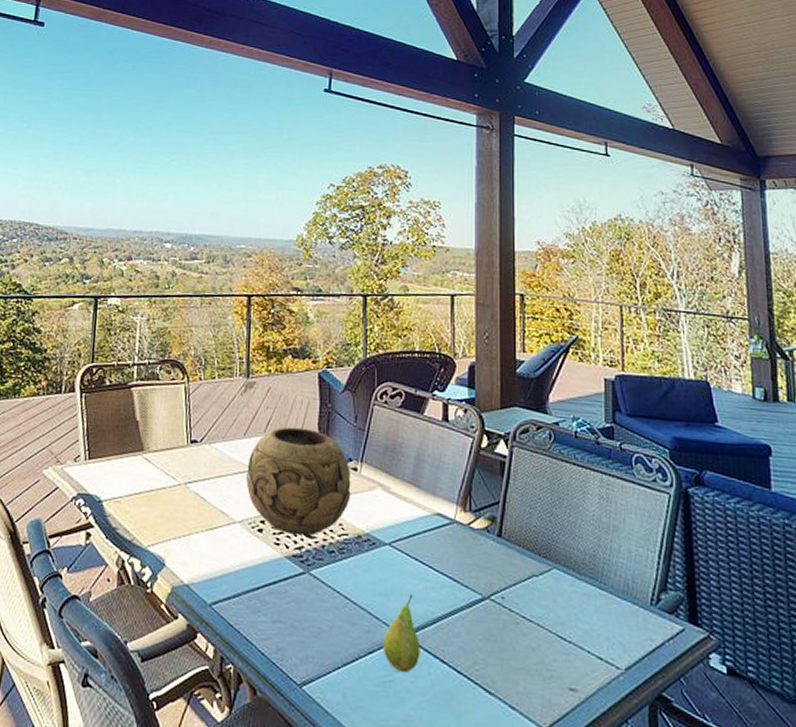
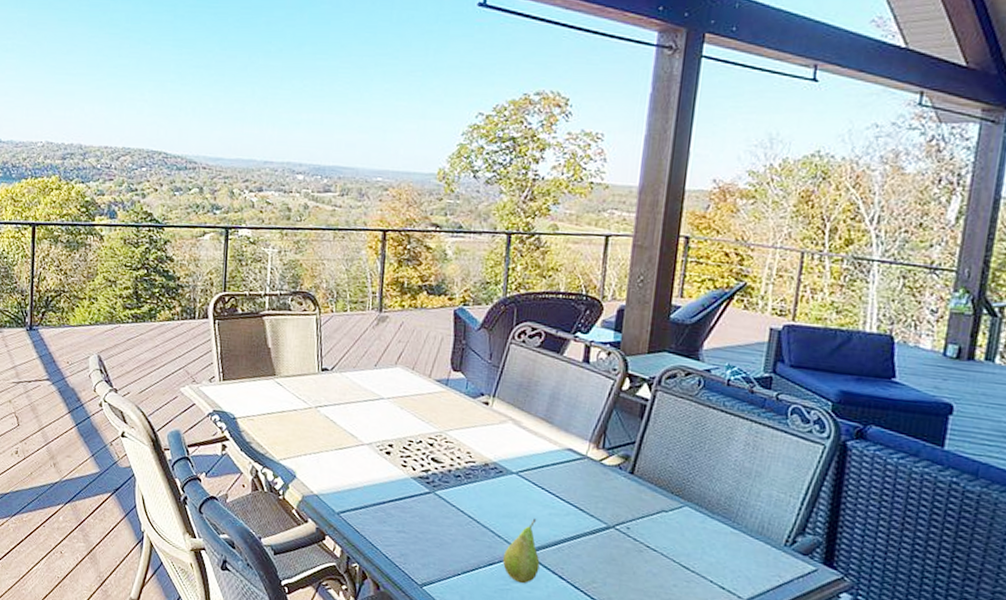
decorative bowl: present [246,427,351,536] -> none [375,360,482,461]

